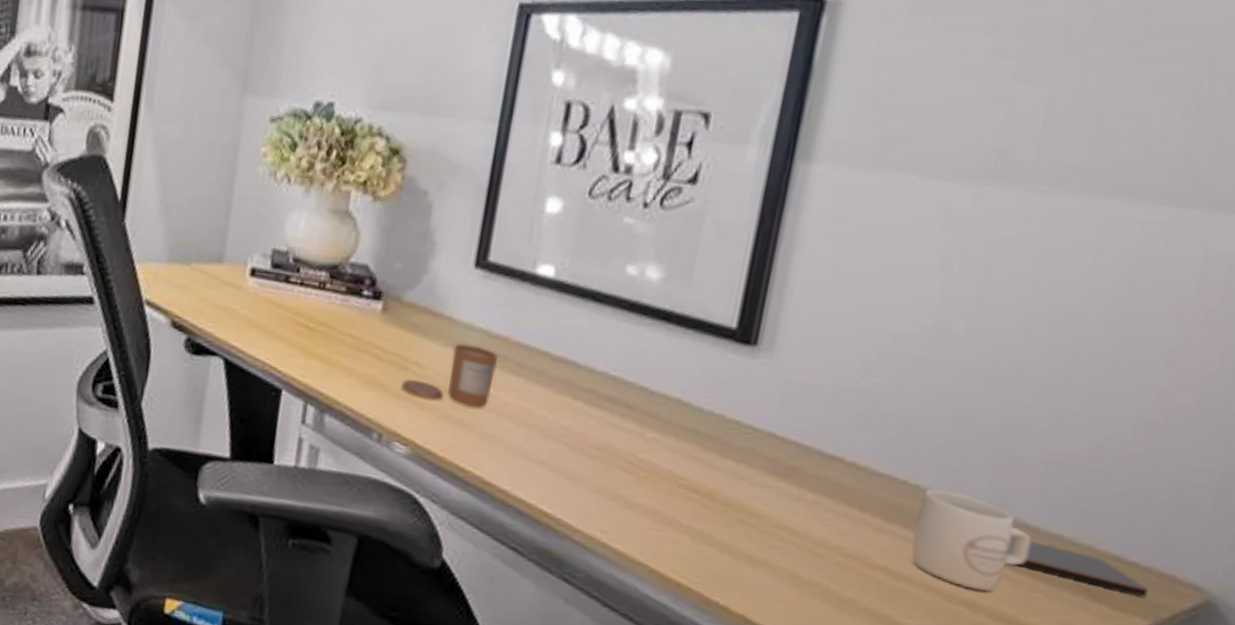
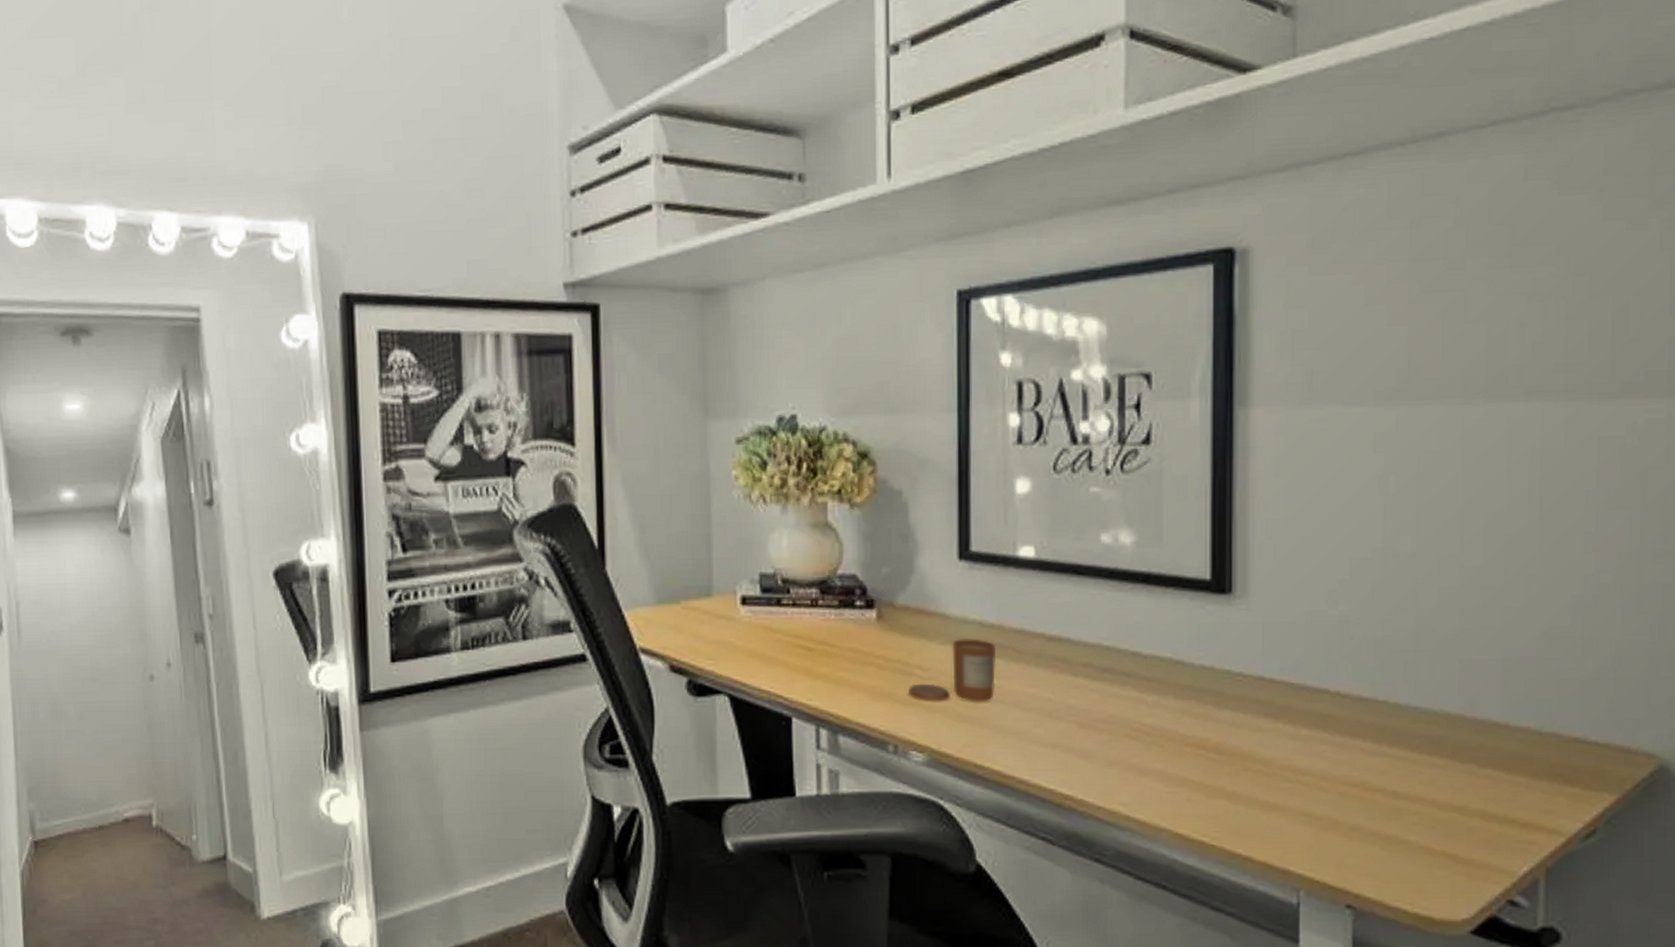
mug: present [911,488,1032,592] -> none [1401,703,1504,795]
phone: present [1007,535,1149,597] -> none [1486,736,1611,772]

